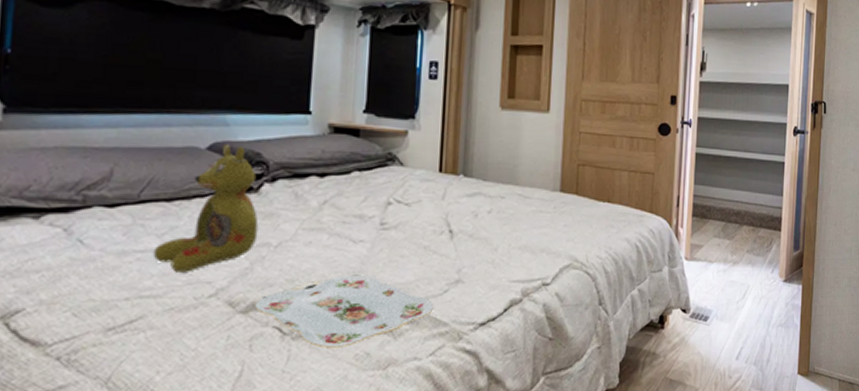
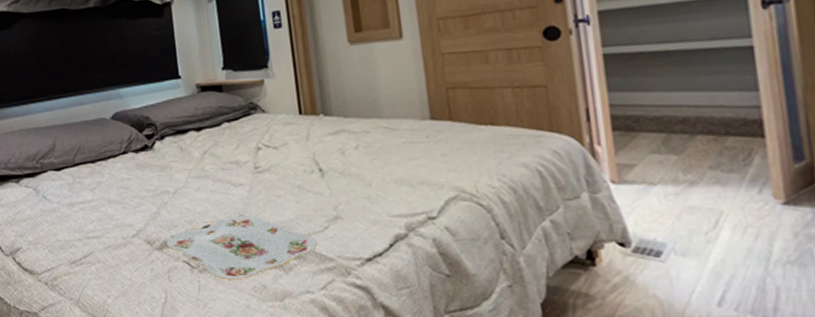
stuffed bear: present [152,144,259,272] -> none [89,113,159,218]

